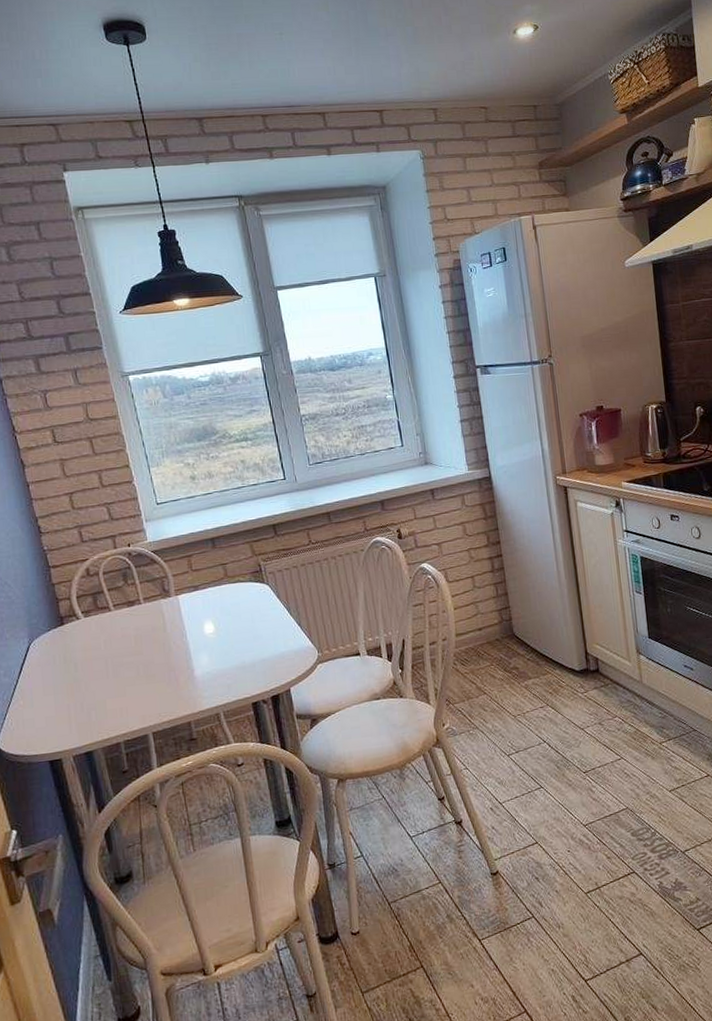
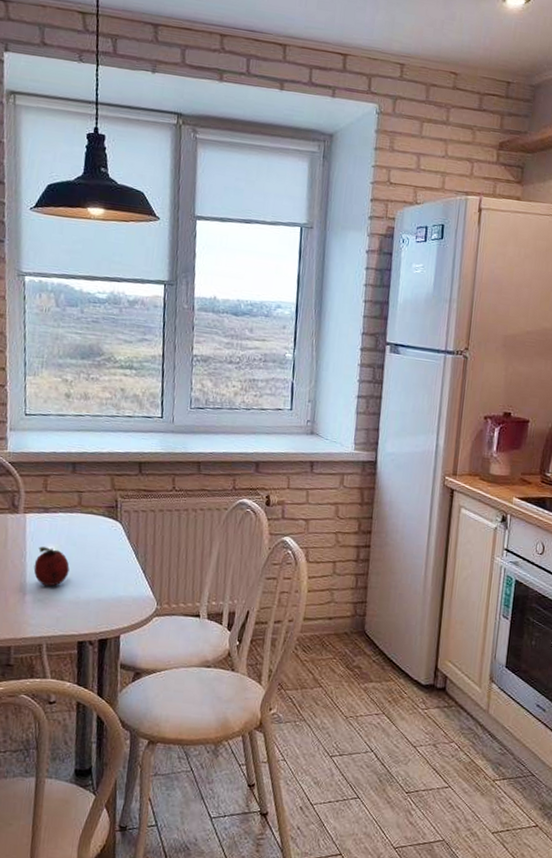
fruit: none [195,622,230,659] -> present [33,546,70,587]

